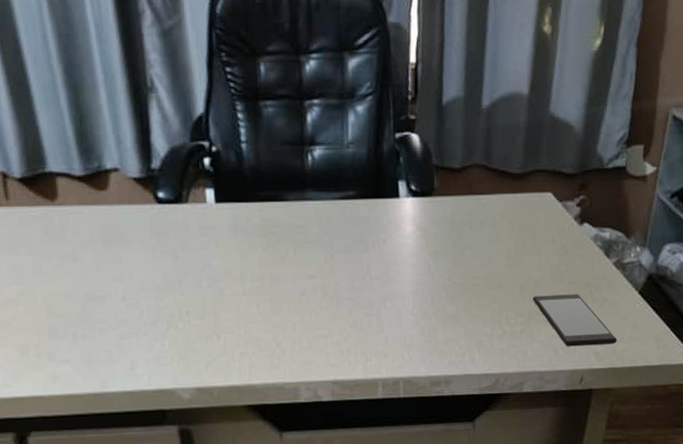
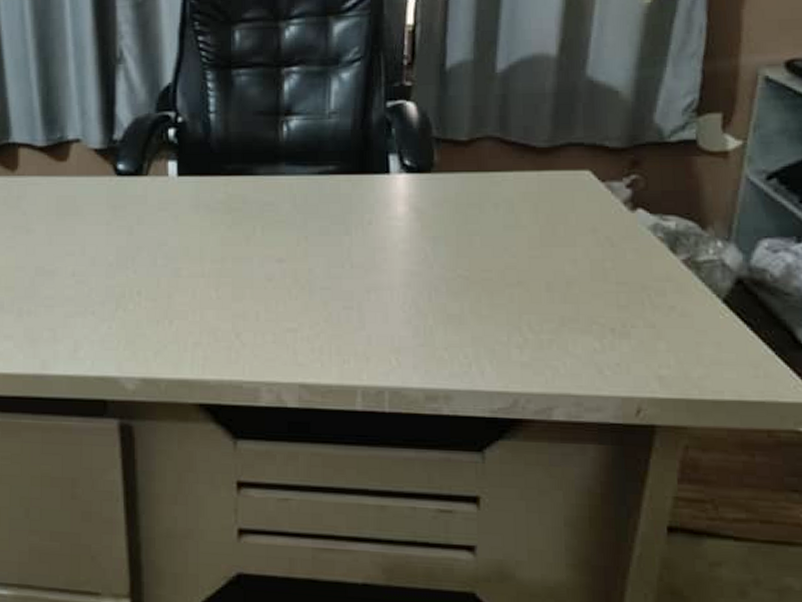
smartphone: present [532,294,617,347] -> none [565,297,692,367]

